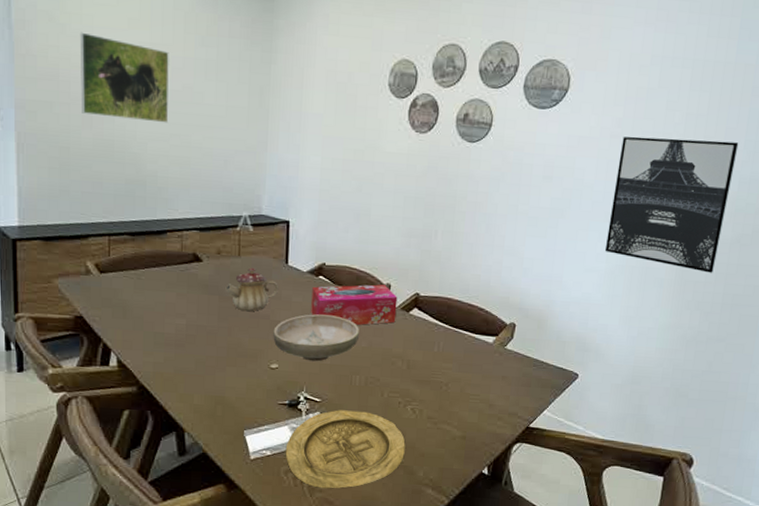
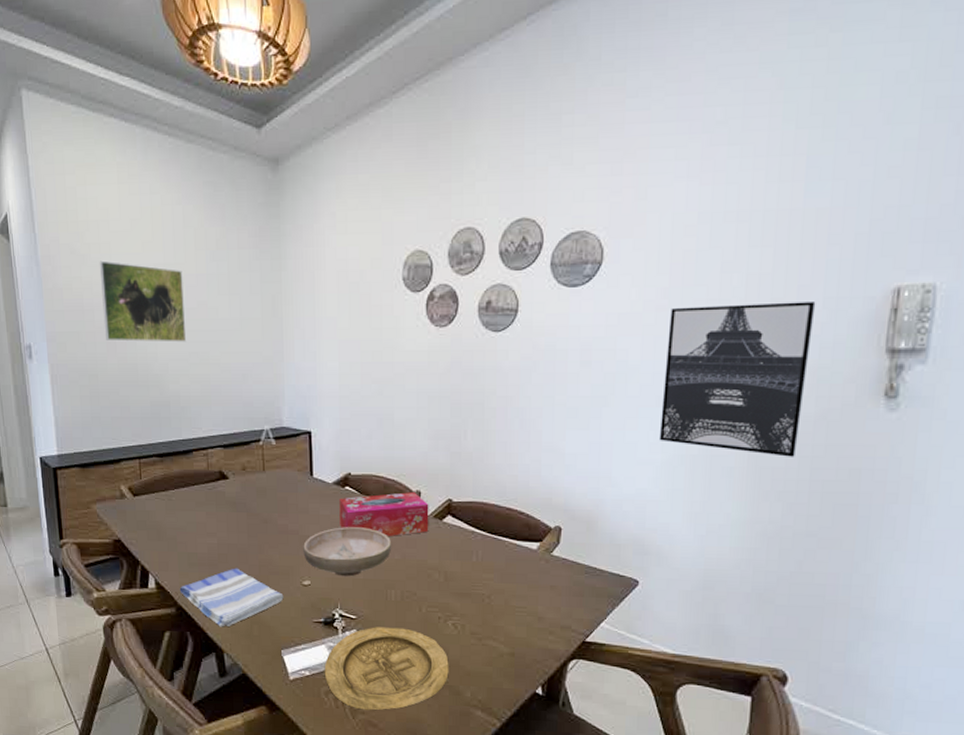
dish towel: none [142,349,250,407] -> present [179,568,284,627]
teapot: present [225,267,279,312] -> none [253,482,306,528]

